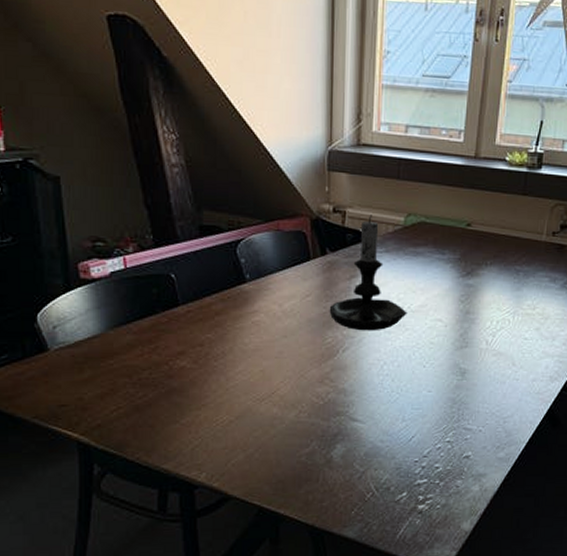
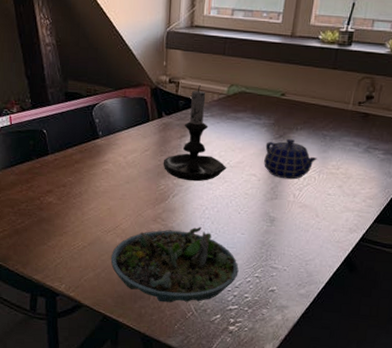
succulent planter: none [266,386,427,484] -> present [110,226,239,303]
teapot: none [450,275,511,324] -> present [264,138,318,180]

